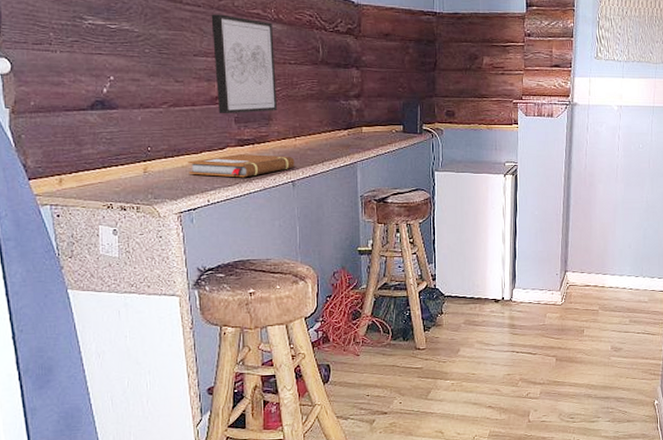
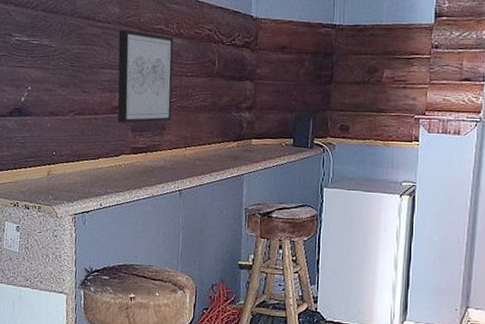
notebook: present [188,154,295,178] -> none [85,161,183,185]

